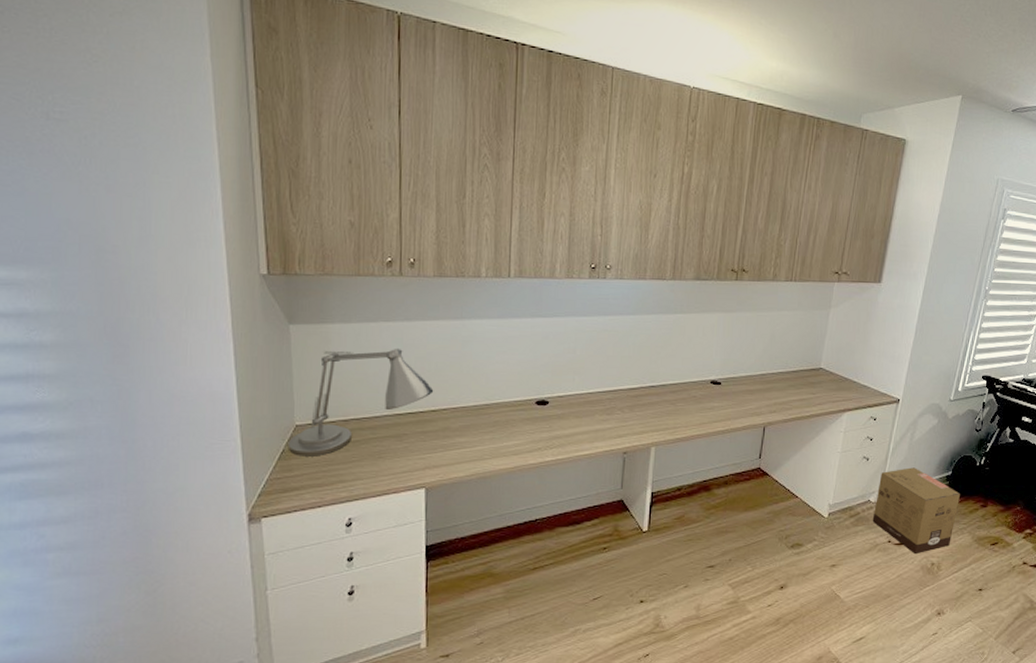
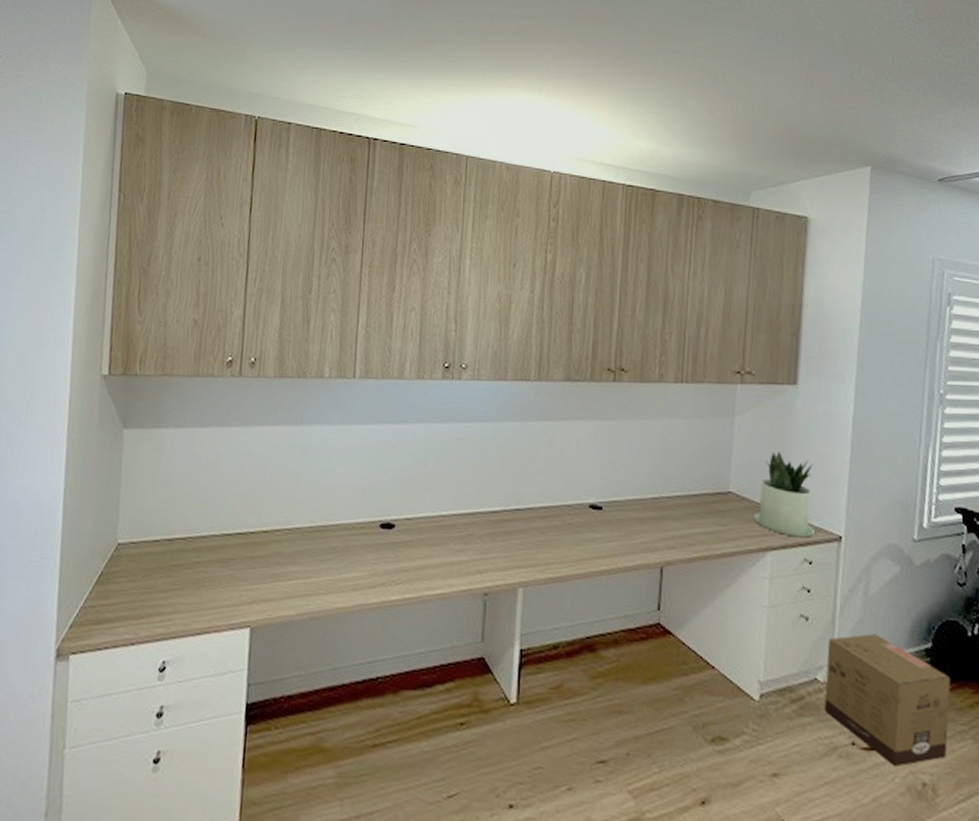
desk lamp: present [287,348,434,456] -> none [106,456,267,582]
planter: none [837,335,886,401] -> present [753,451,814,538]

